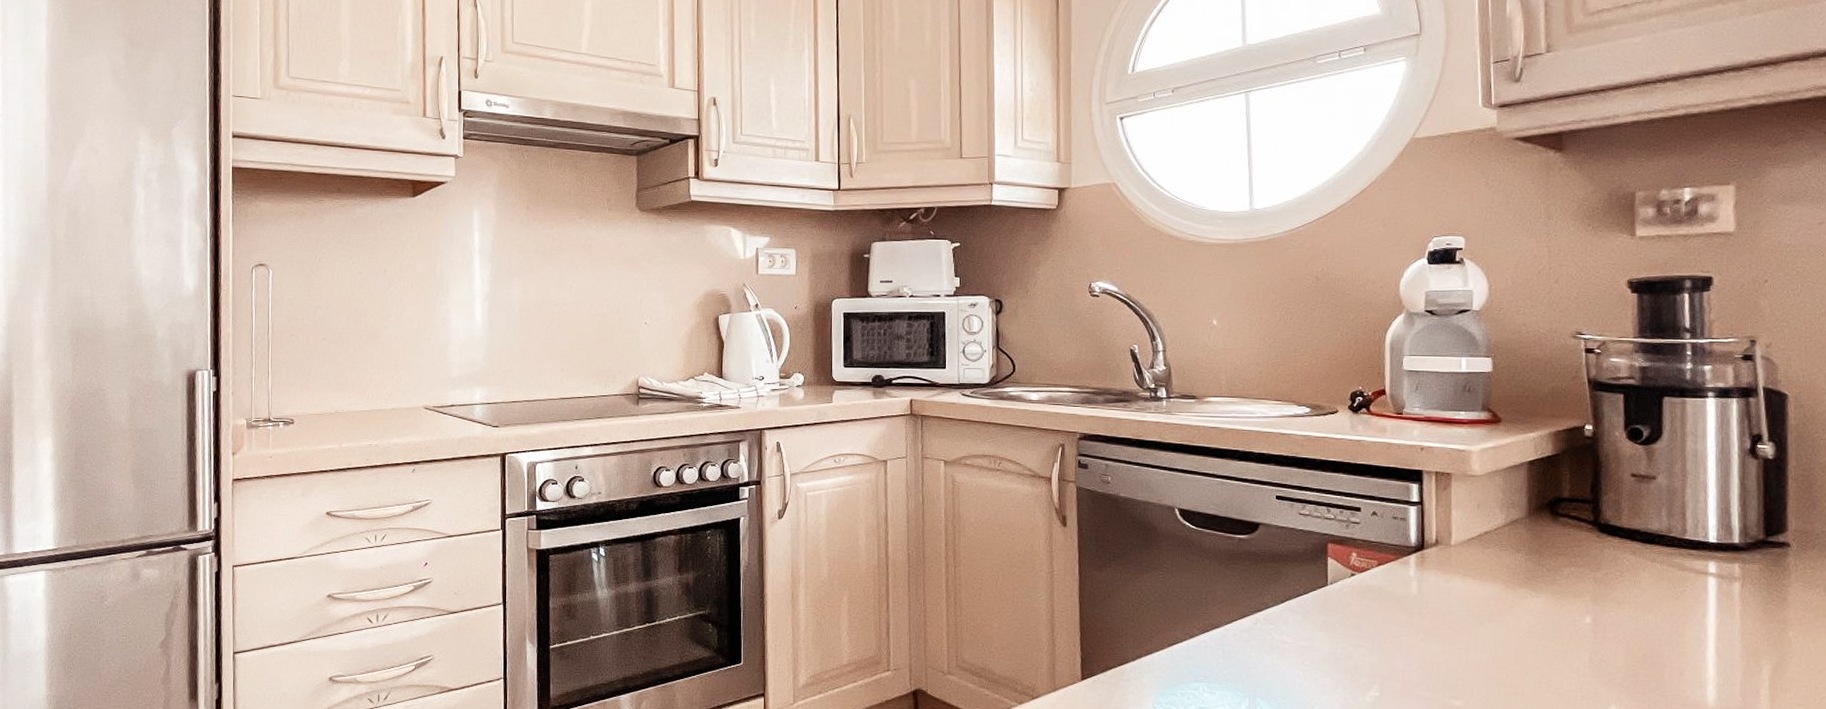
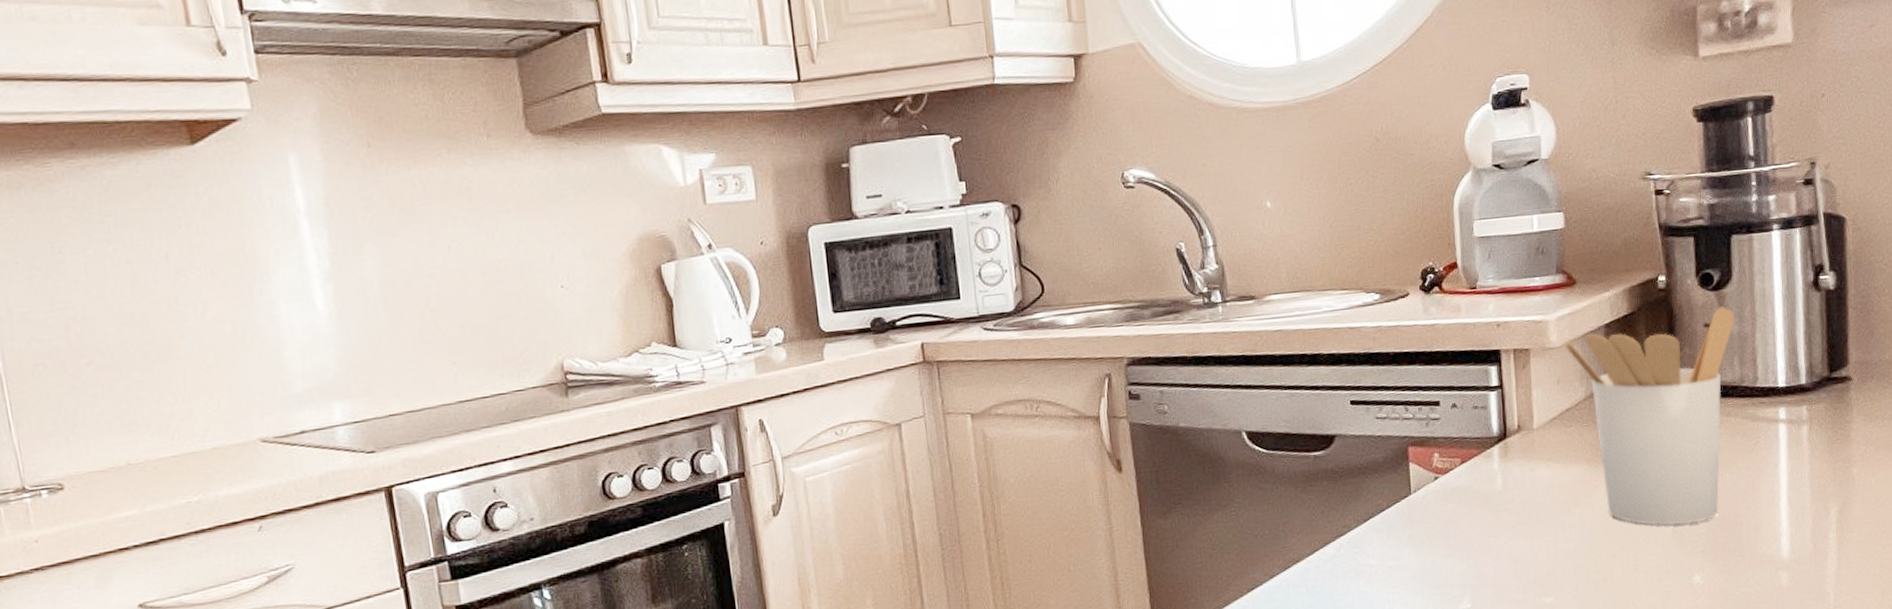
utensil holder: none [1486,460,1663,656] -> present [1564,306,1734,526]

